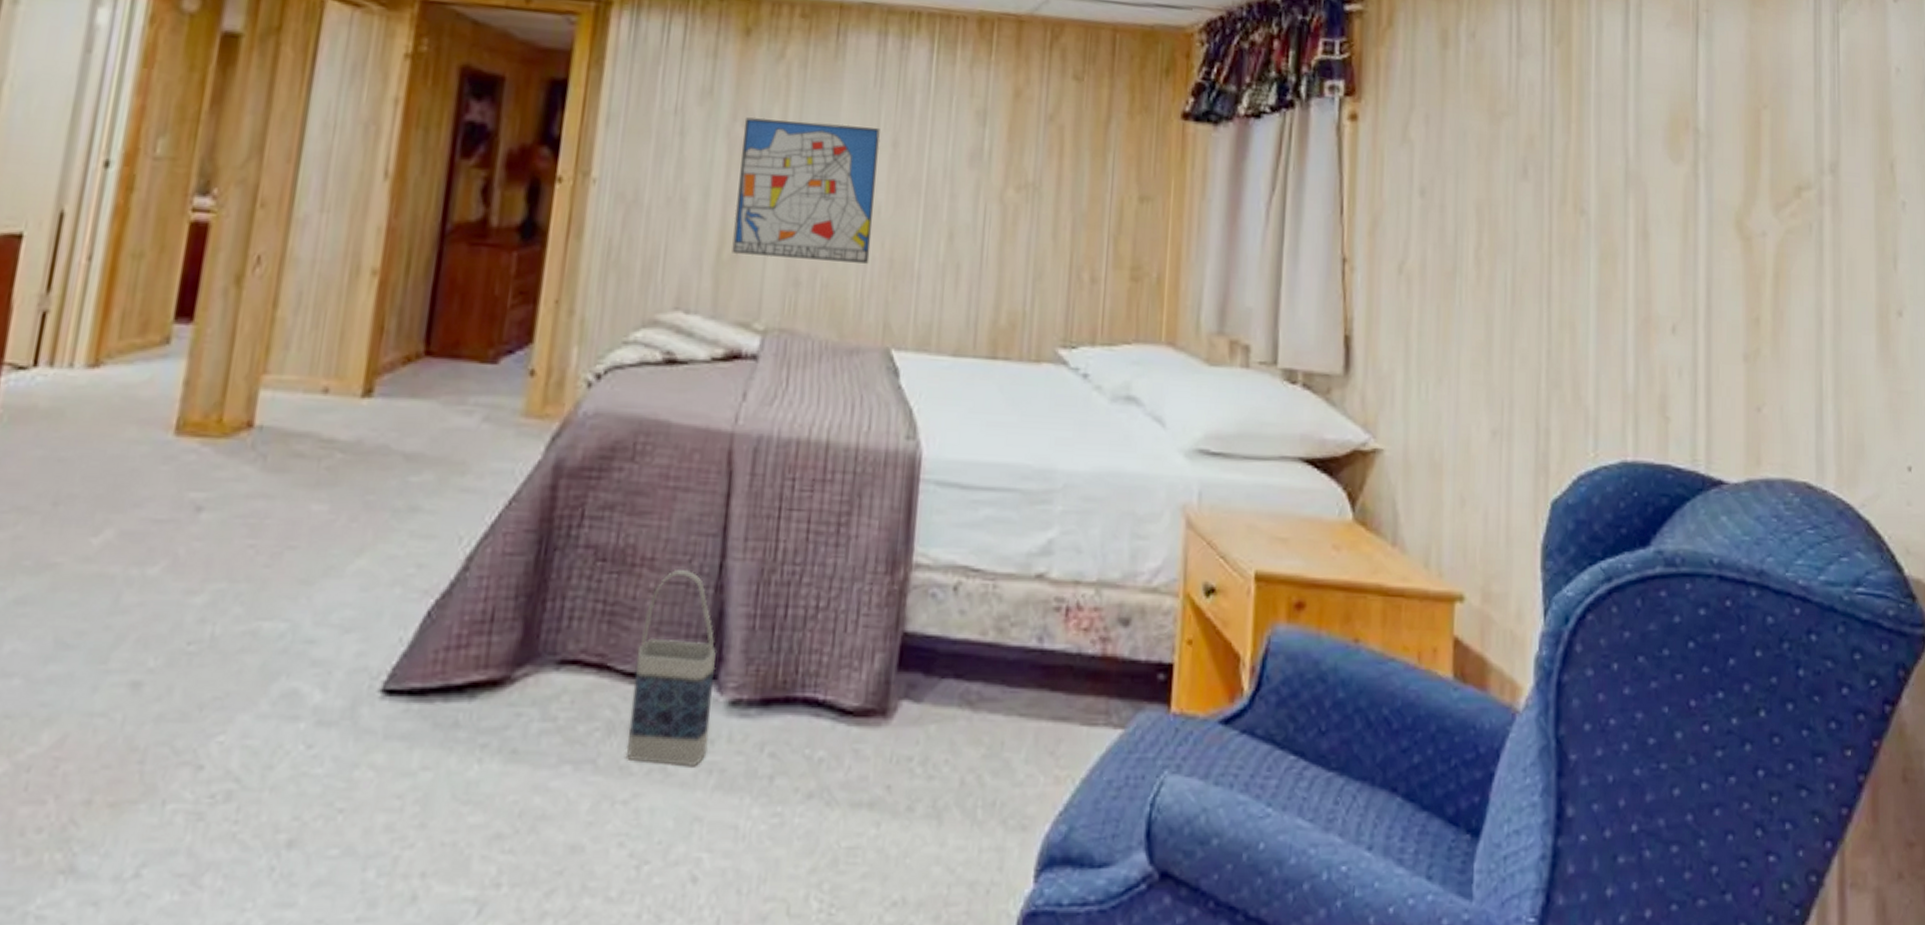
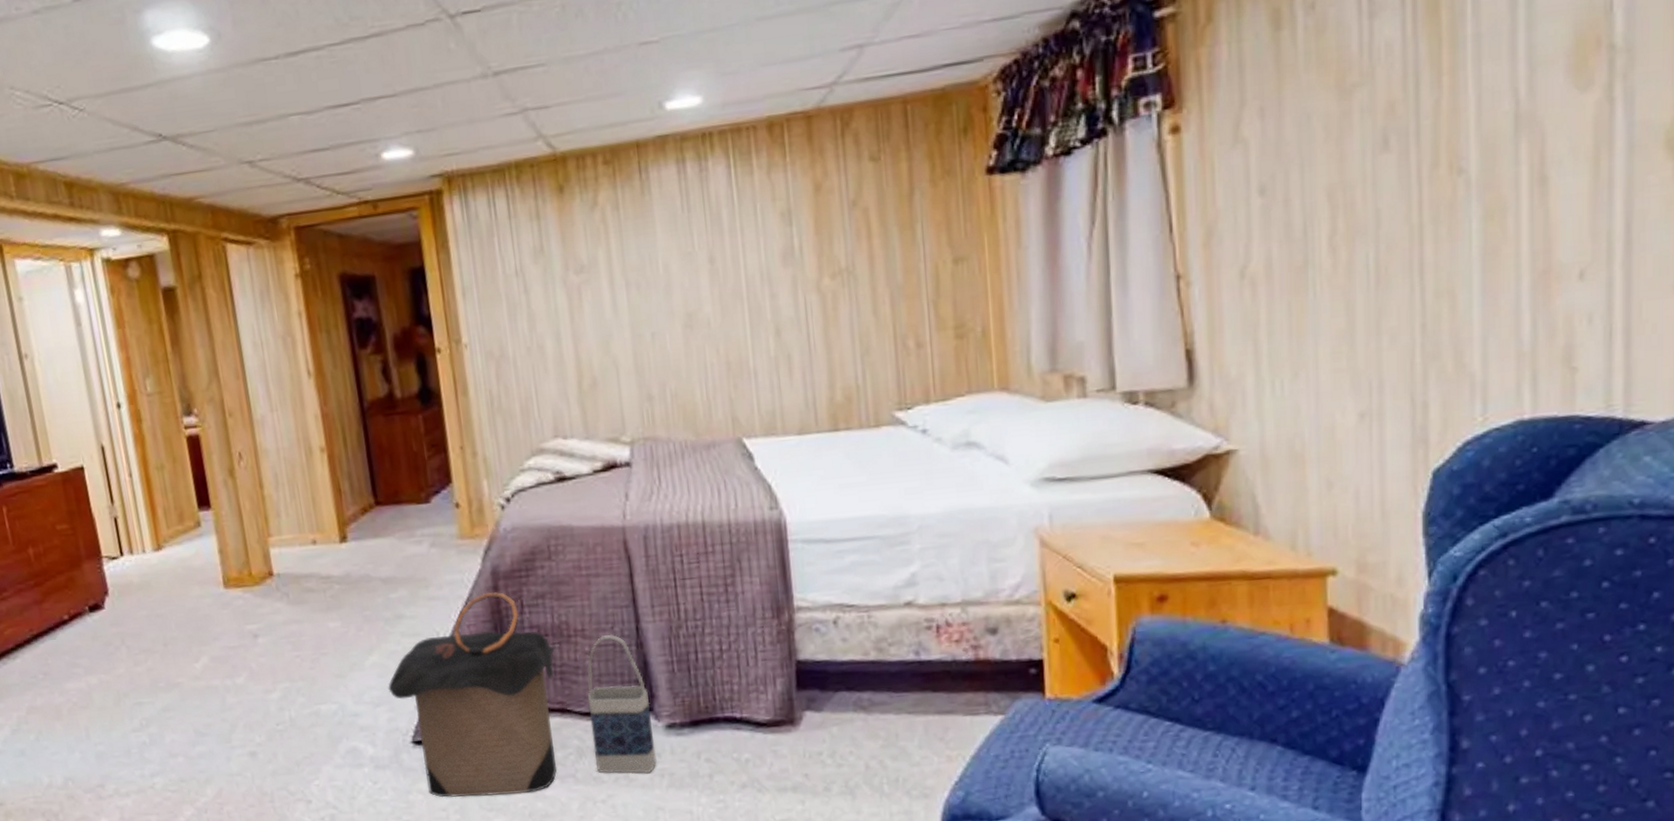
laundry hamper: none [369,491,613,782] -> present [388,592,557,798]
wall art: present [732,117,880,264] -> none [575,249,709,384]

